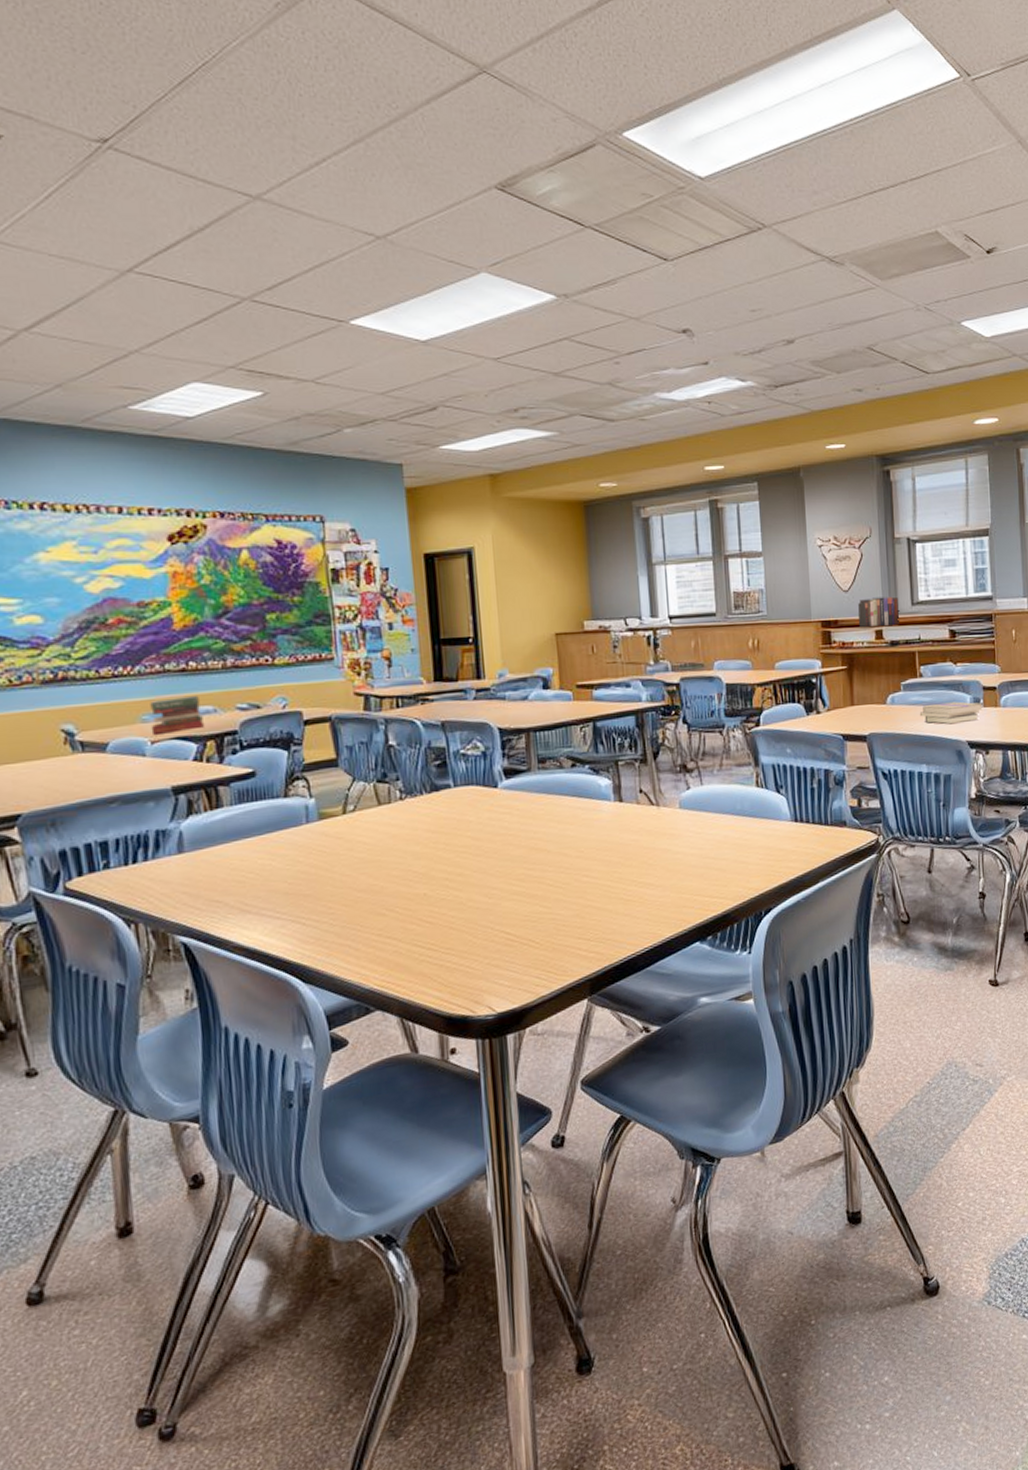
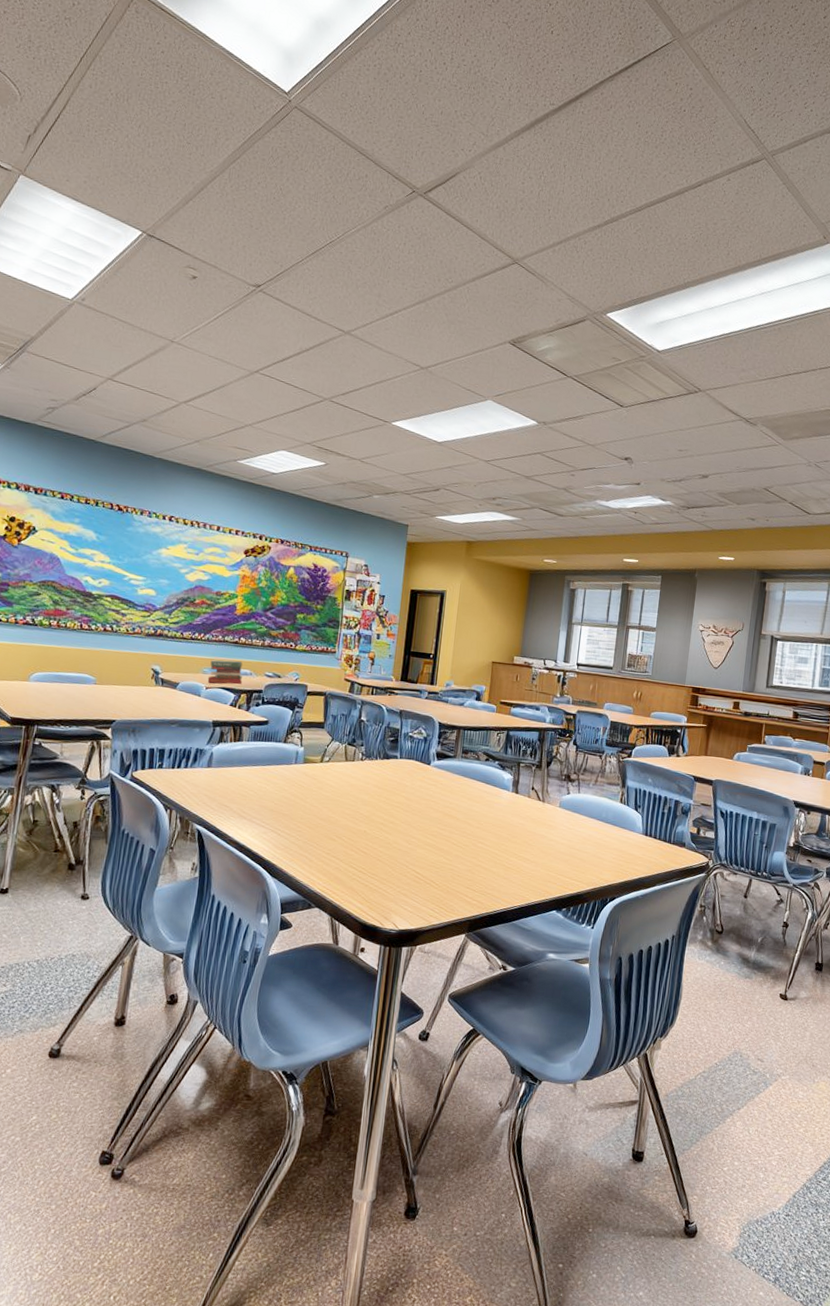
books: present [858,596,899,627] -> none [721,676,756,701]
books: present [919,701,983,725] -> none [758,766,811,786]

